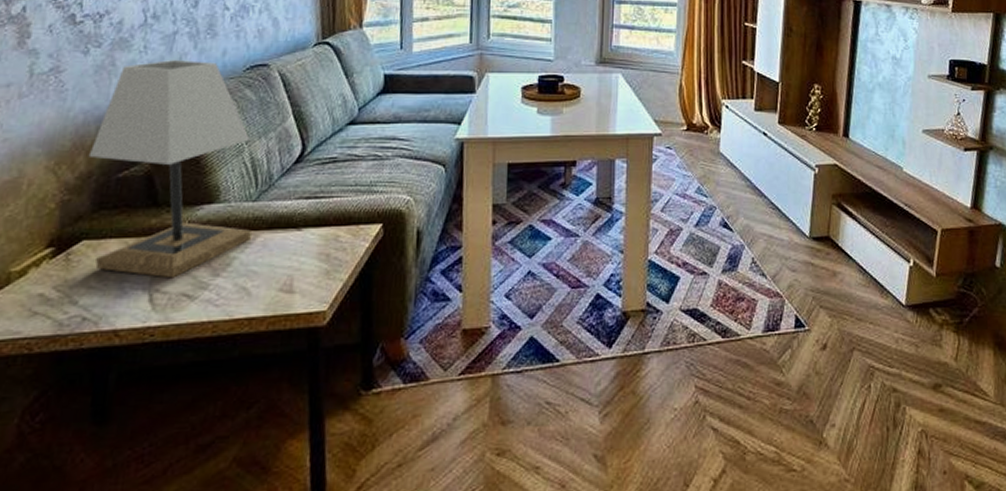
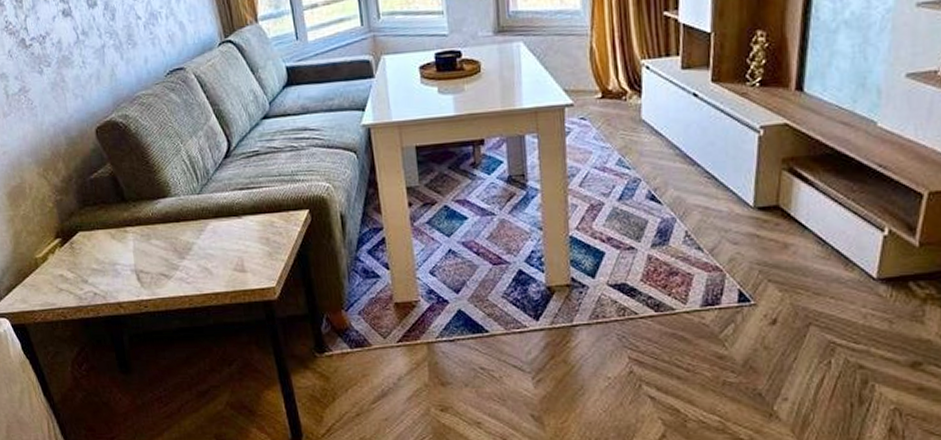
lamp: present [88,60,251,279] -> none [65,70,202,261]

